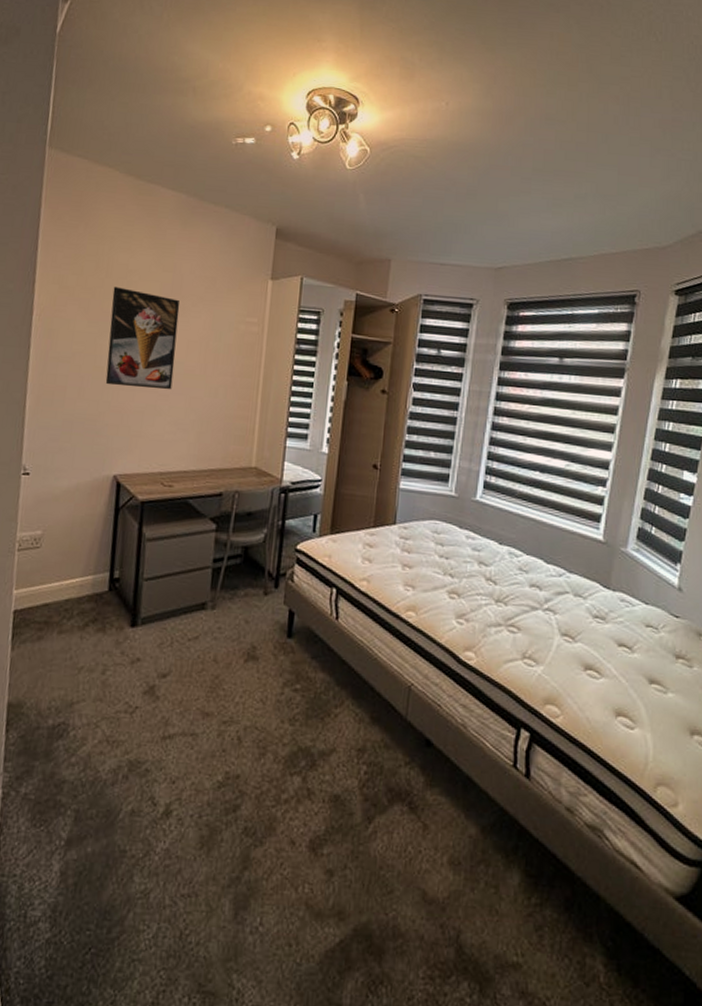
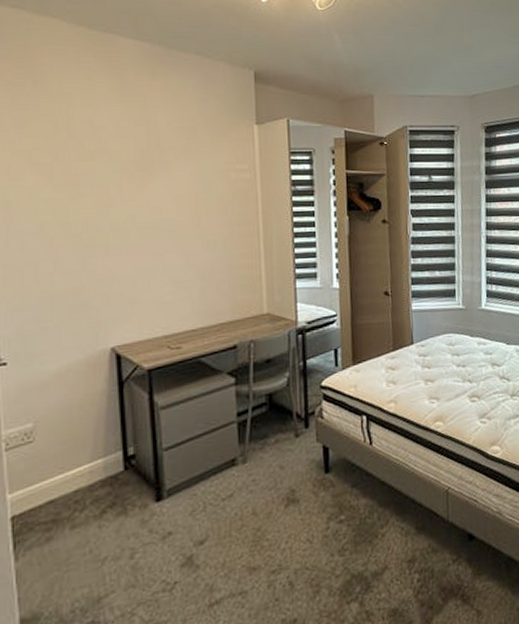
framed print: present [105,287,180,390] -> none [79,147,164,253]

